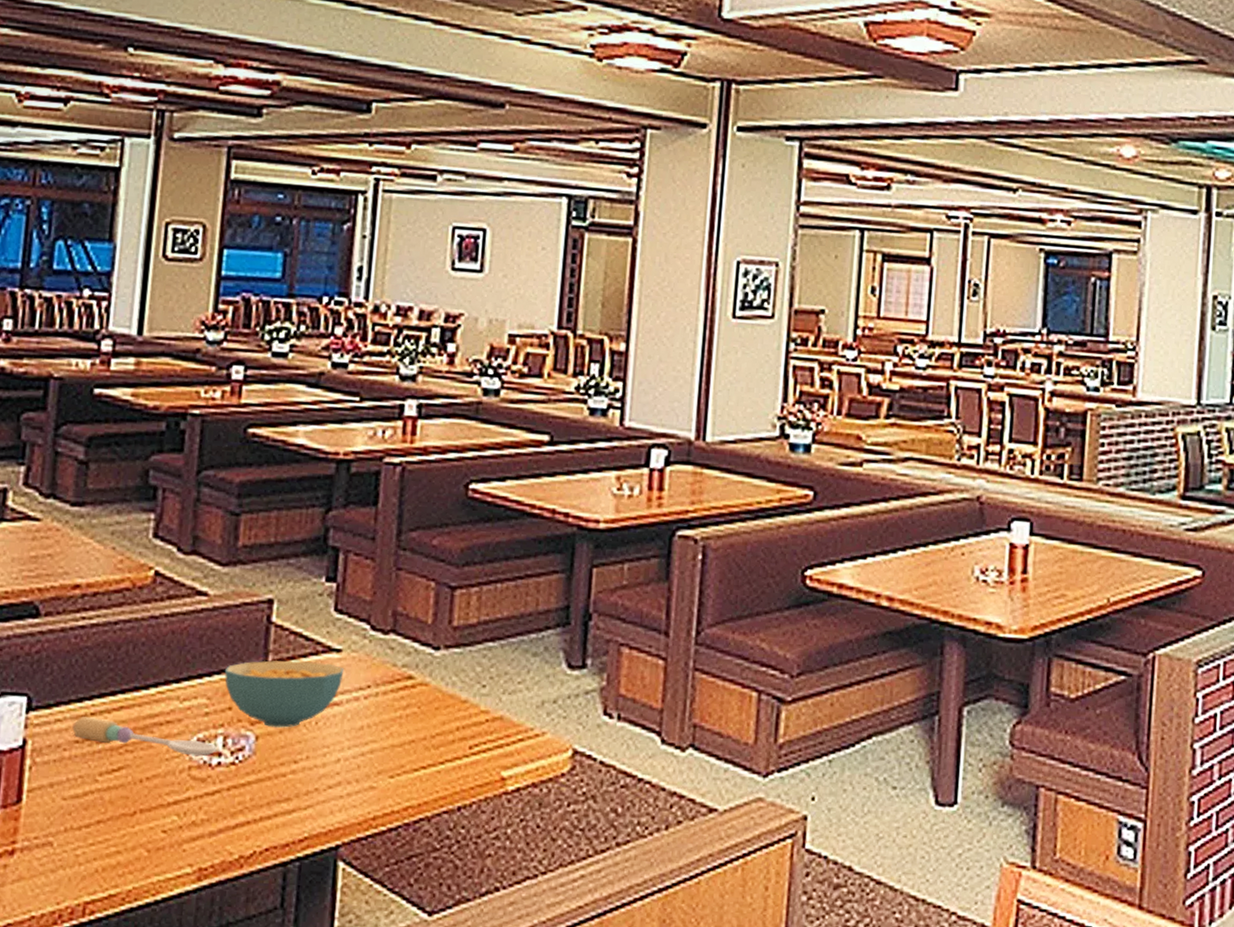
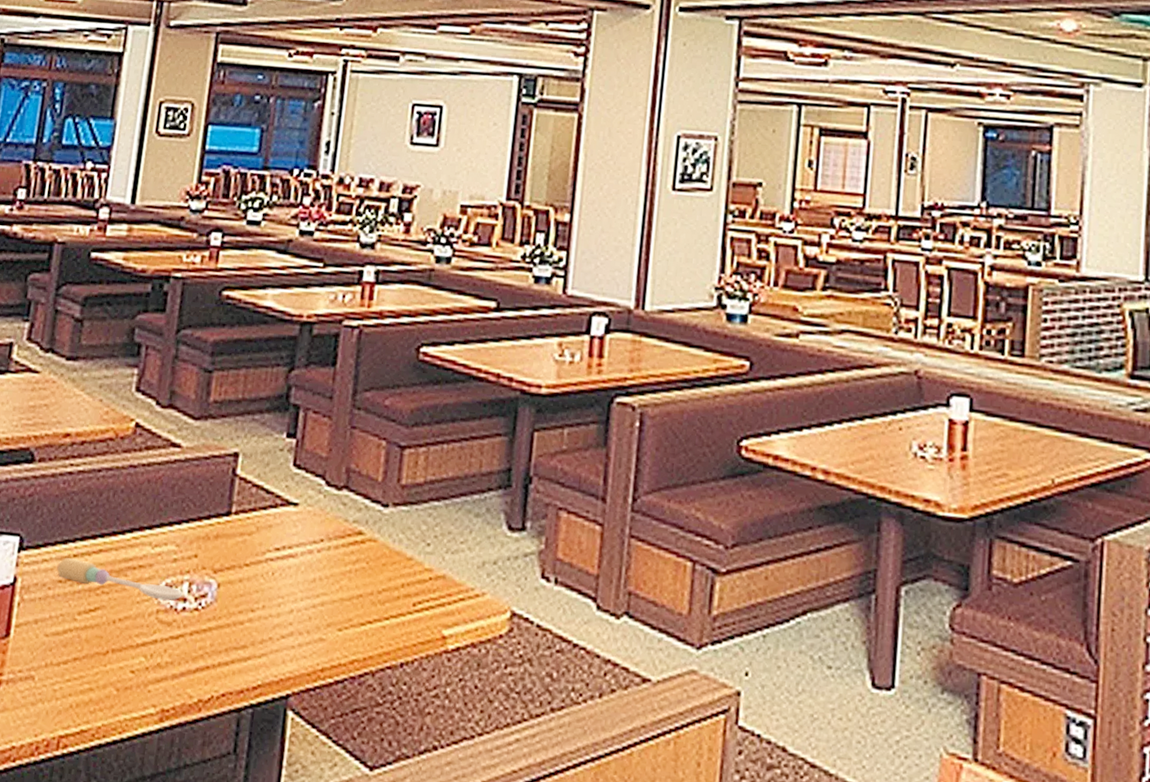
cereal bowl: present [224,659,345,728] -> none [192,511,300,577]

